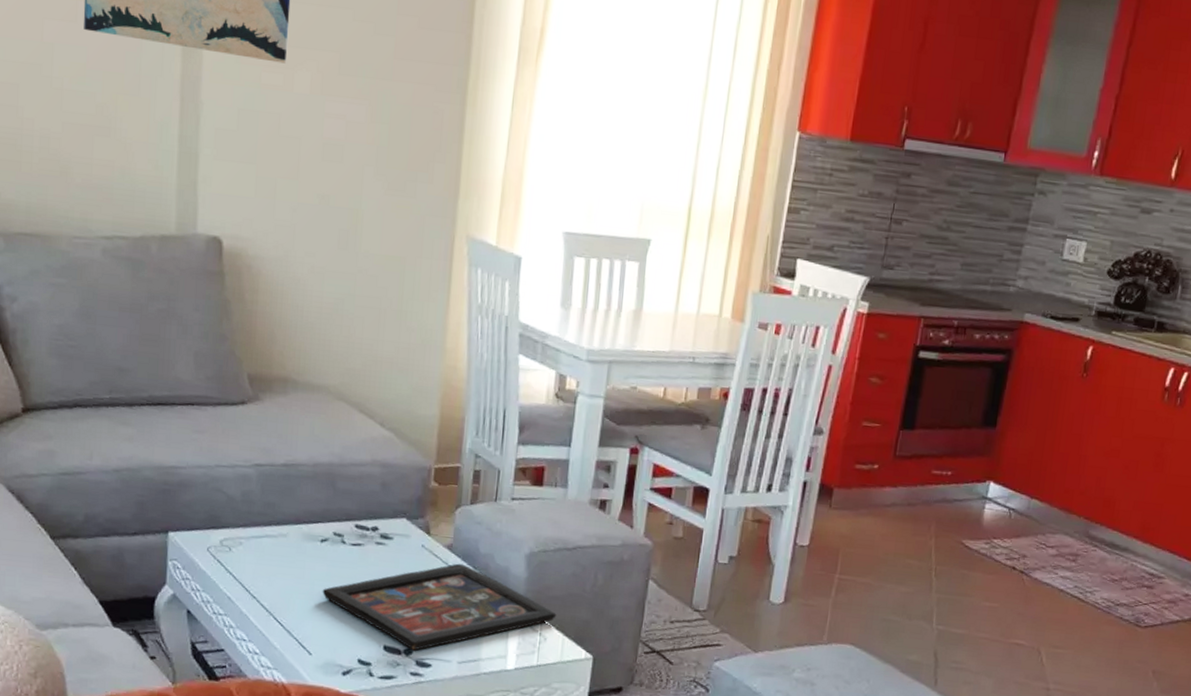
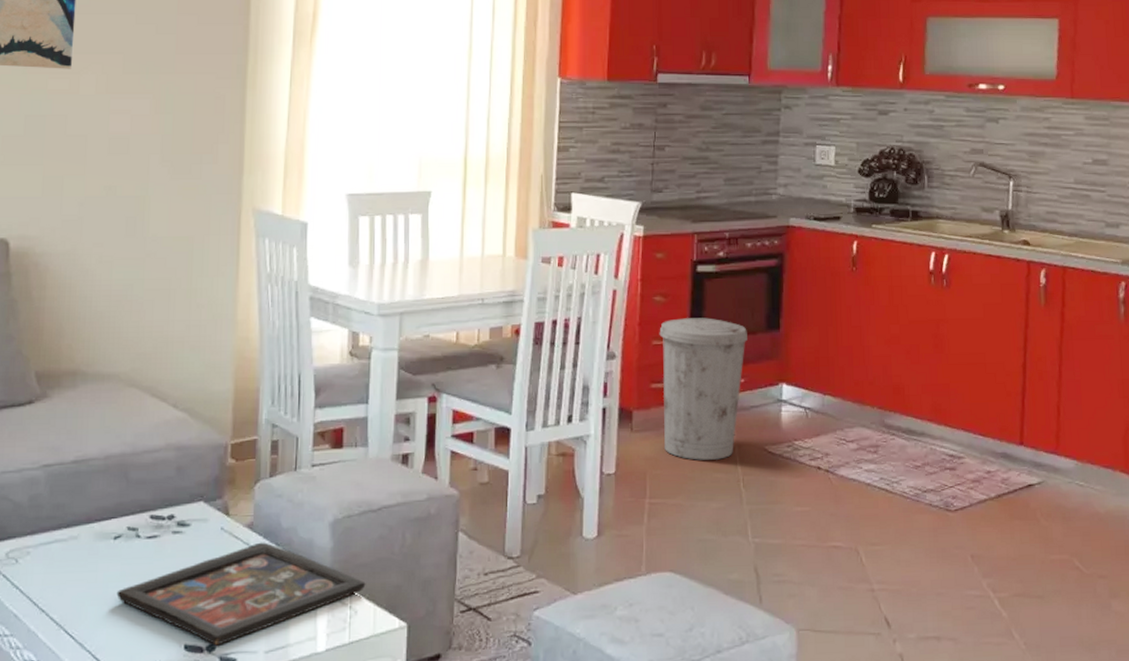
trash can: none [861,402,962,547] -> present [659,318,747,460]

